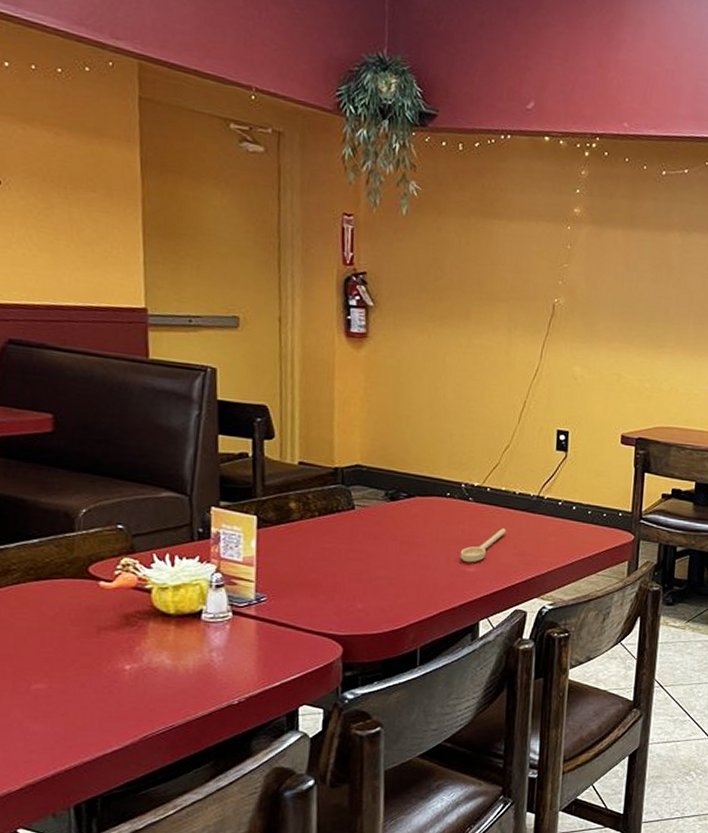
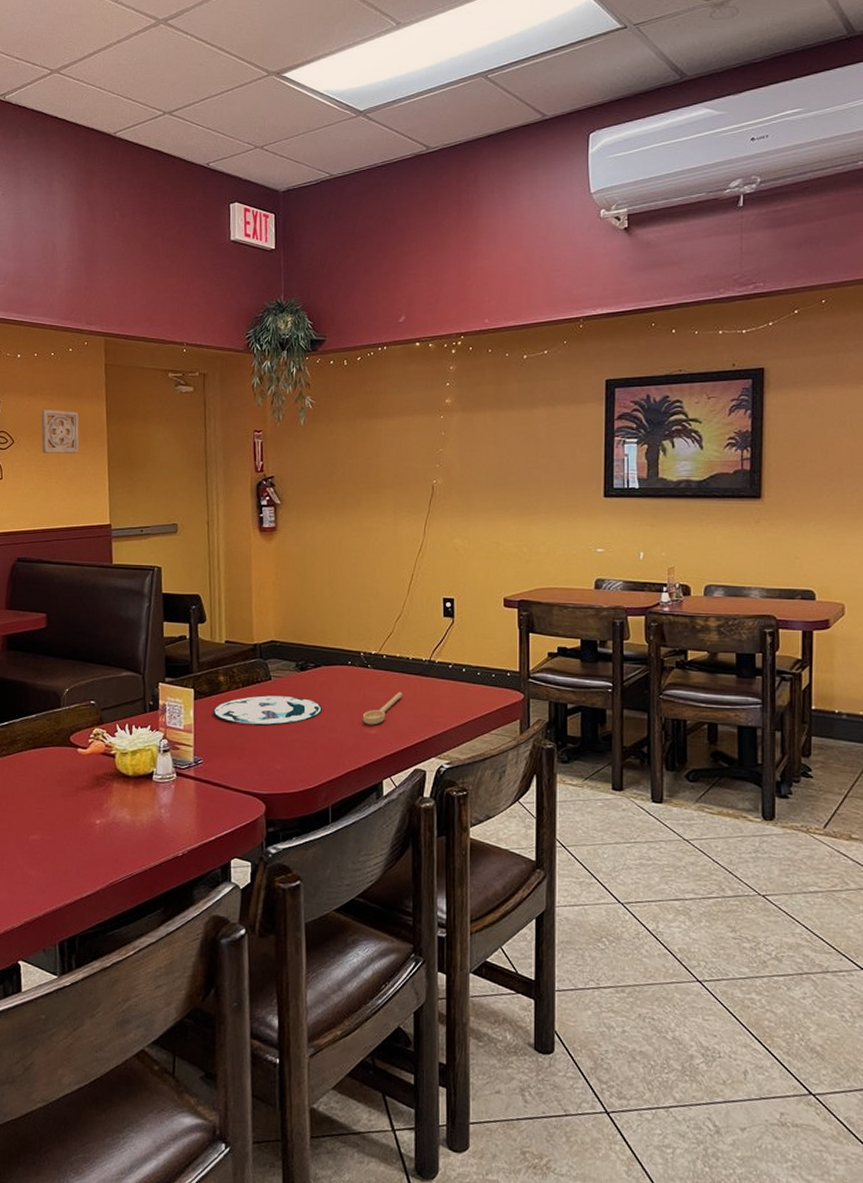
wall ornament: none [42,144,101,211] -> present [41,410,79,454]
plate: none [281,526,414,560] -> present [213,695,322,725]

